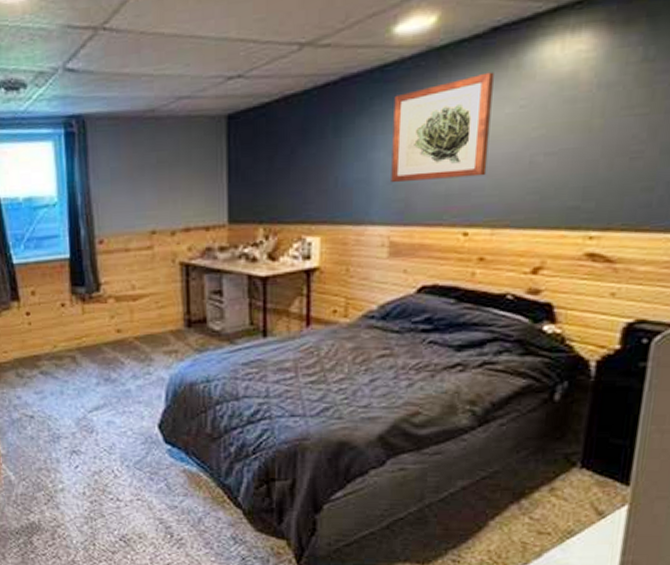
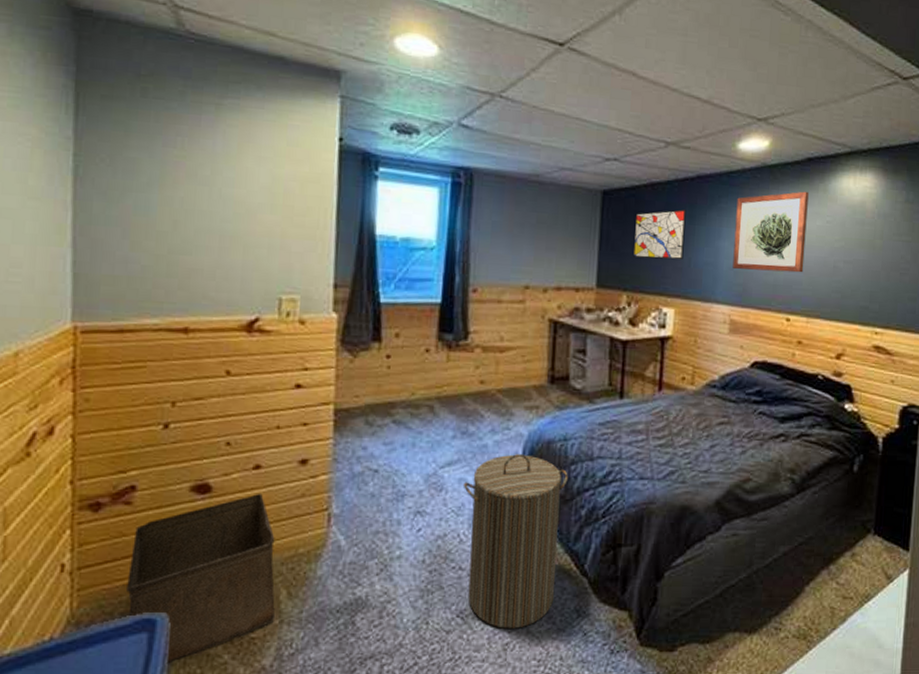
laundry hamper: none [111,397,214,552] -> present [463,454,568,629]
wall art: none [267,121,329,185] -> present [633,209,686,260]

